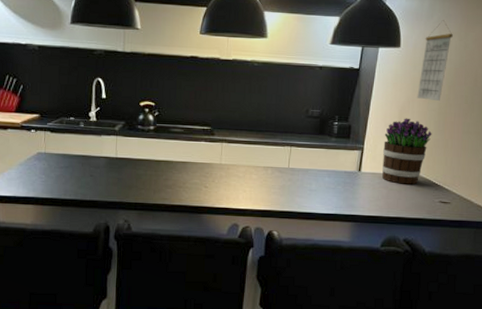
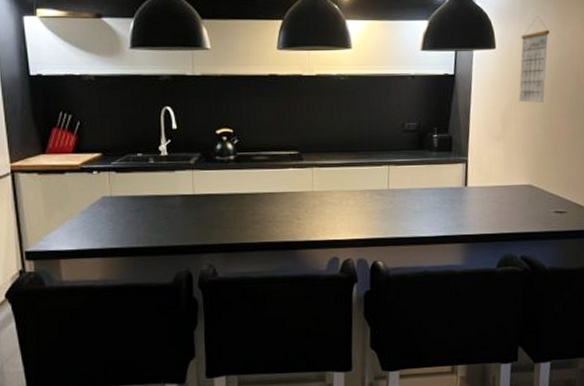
bouquet: present [382,118,432,185] -> none [488,124,539,196]

